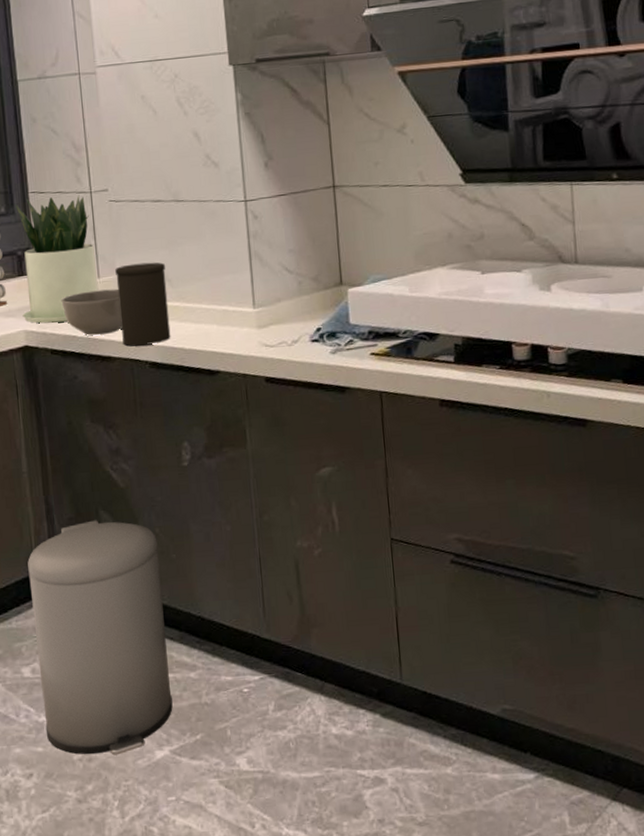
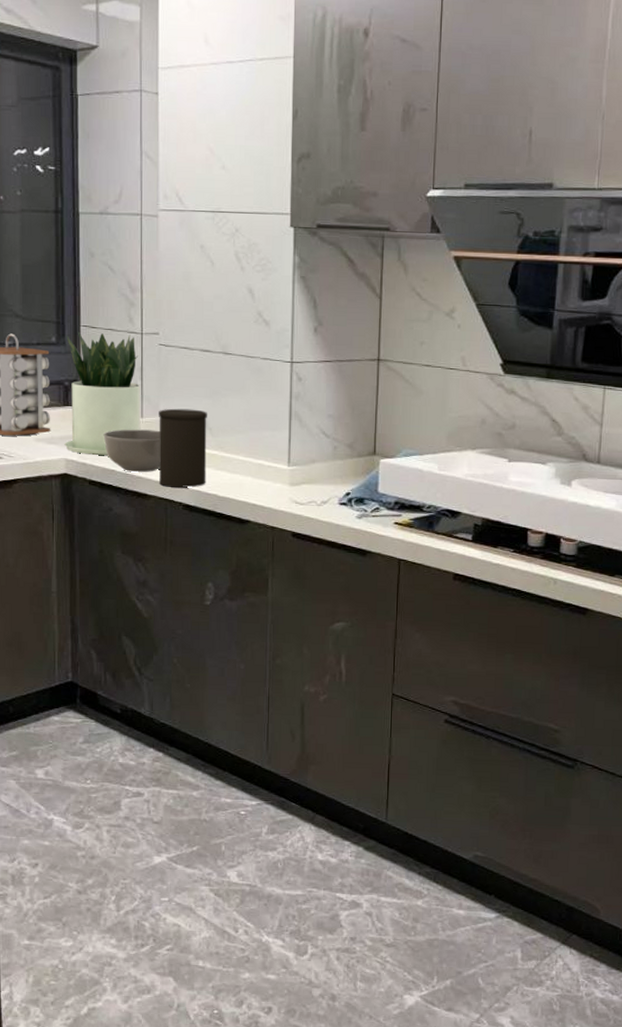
pedal bin: present [27,520,173,756] -> none [50,644,174,856]

